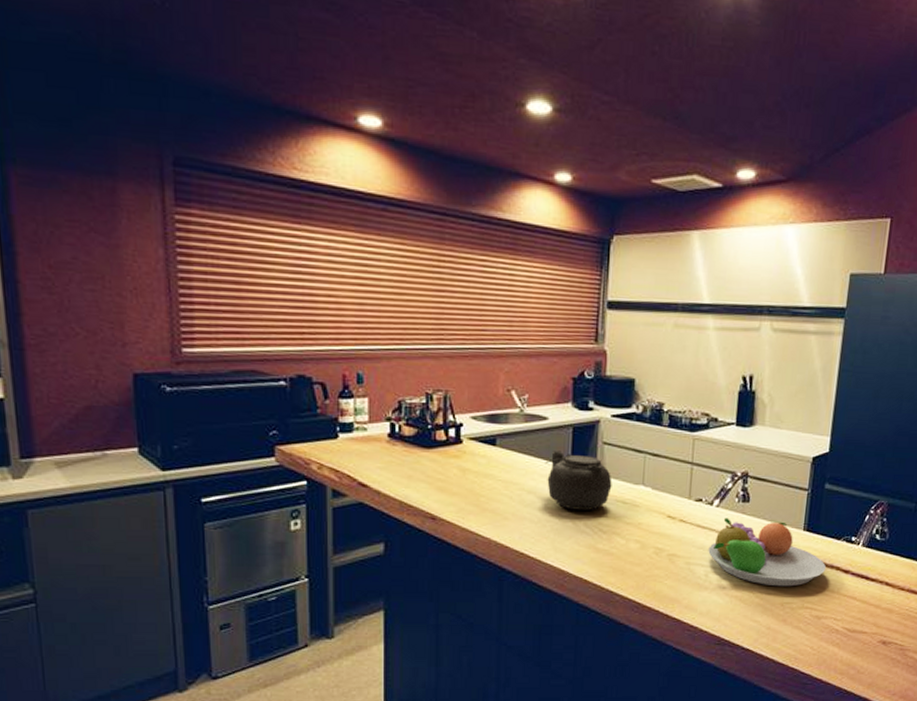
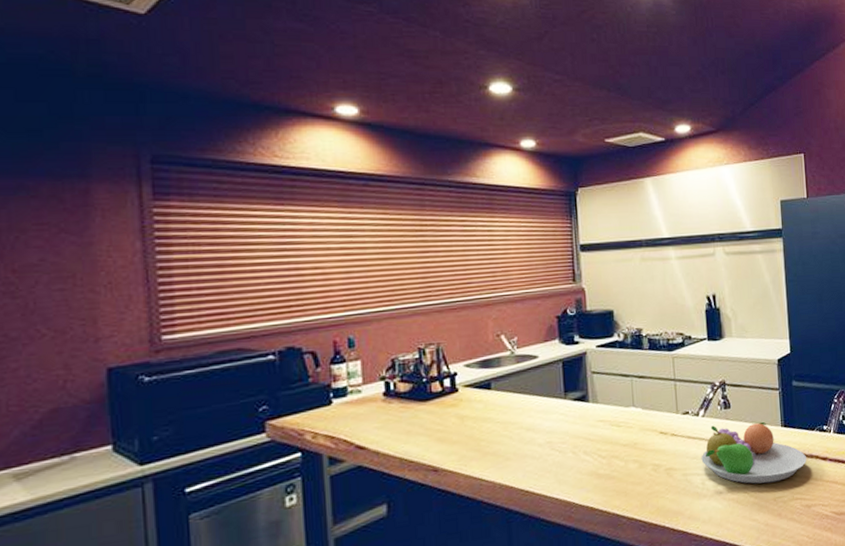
teapot: present [545,451,612,512] -> none [540,385,605,441]

